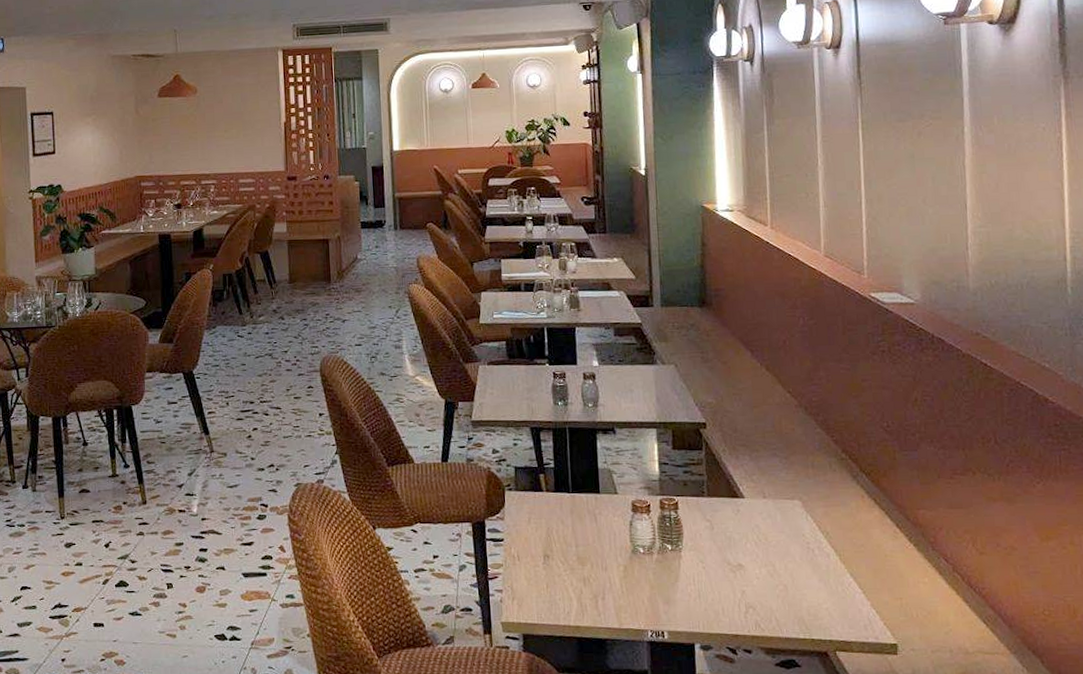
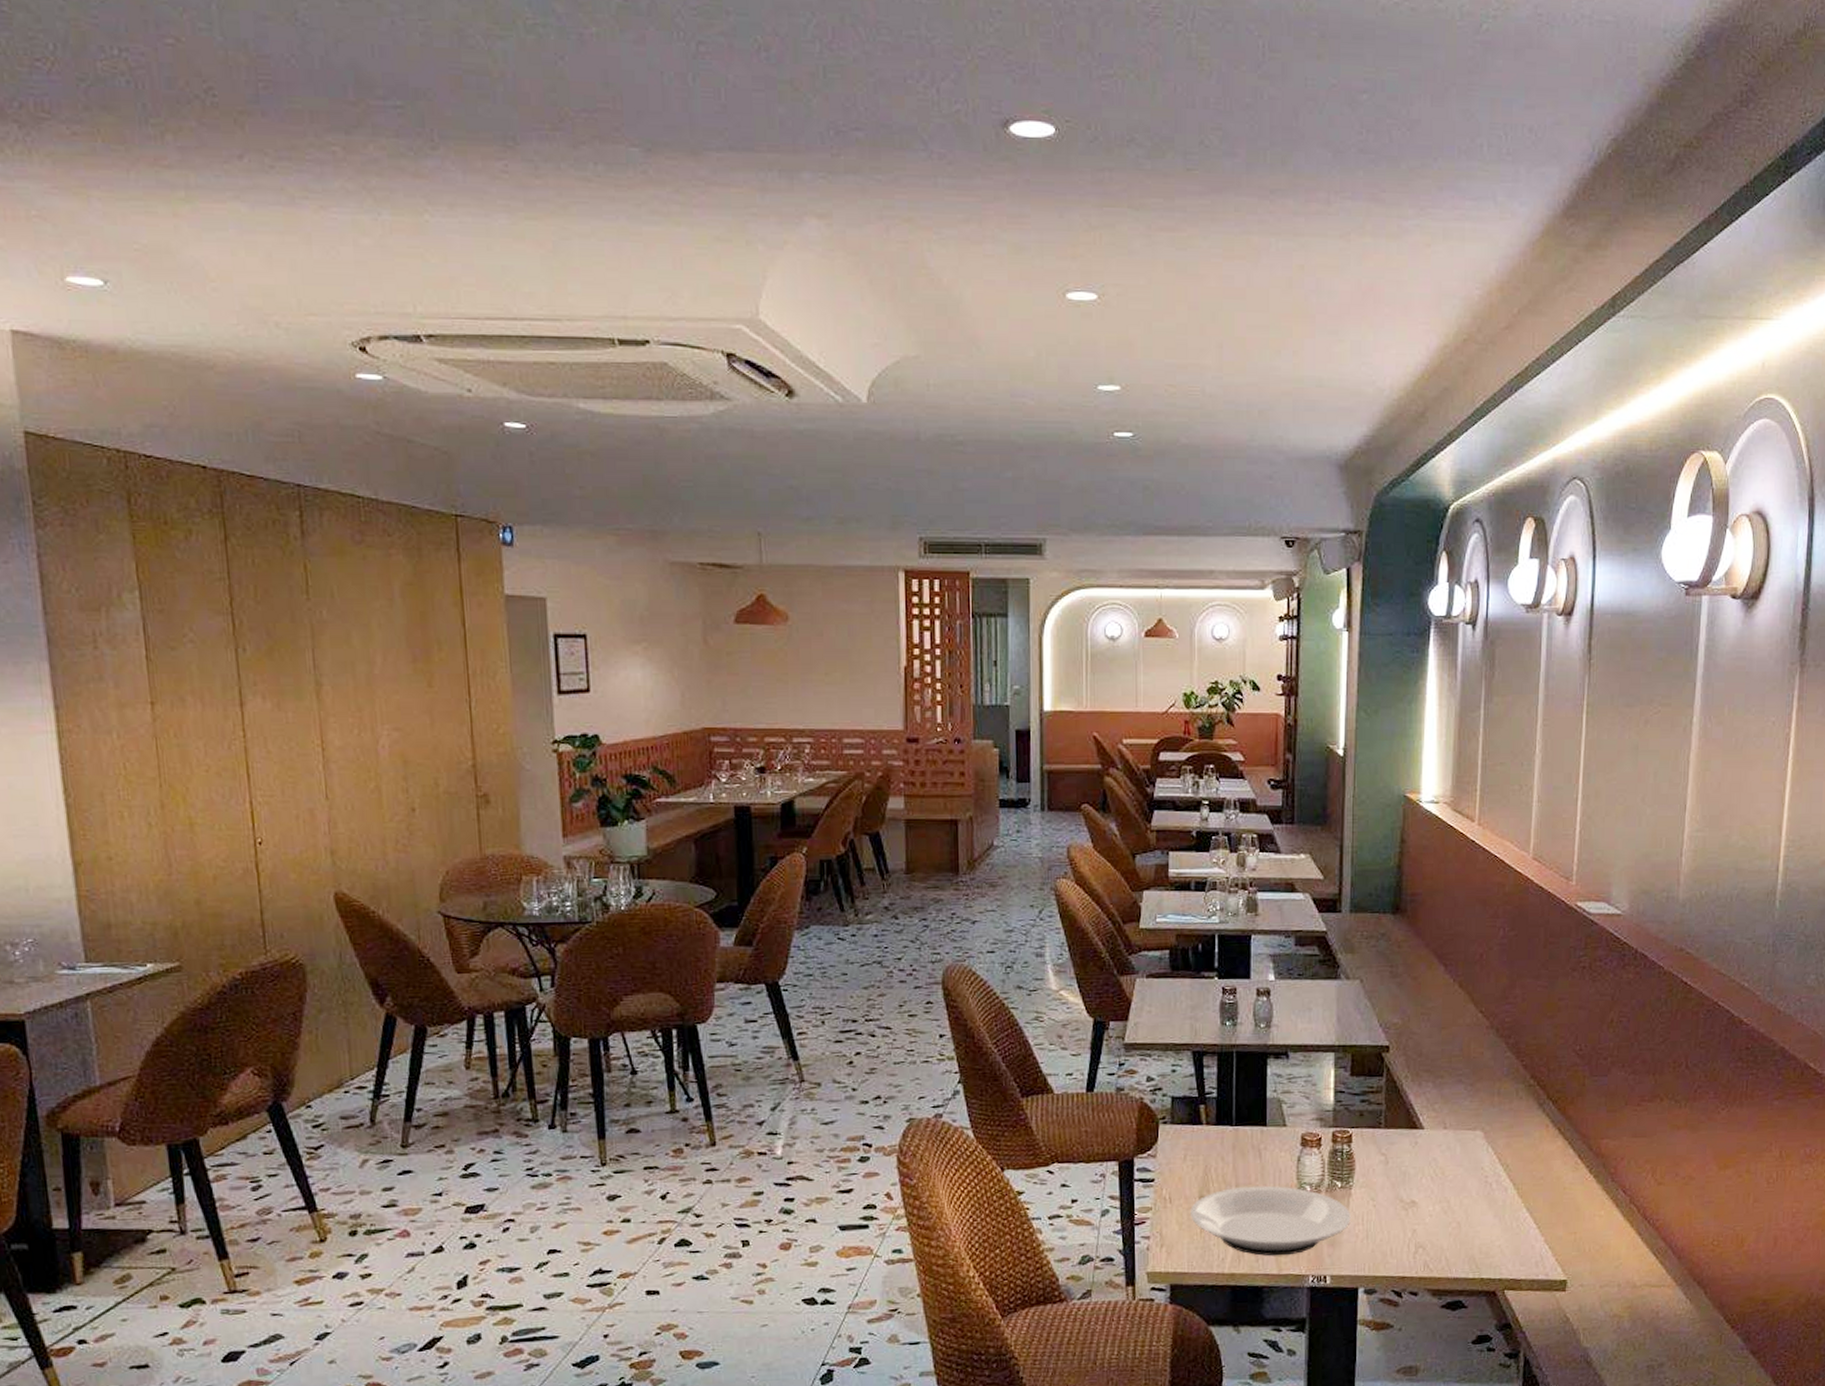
plate: none [537,547,684,612] -> present [1191,1185,1352,1256]

